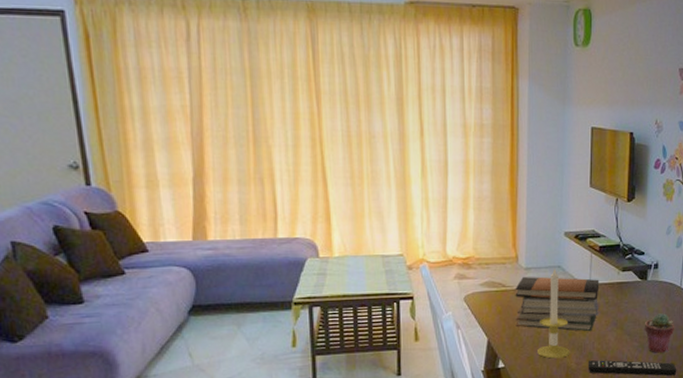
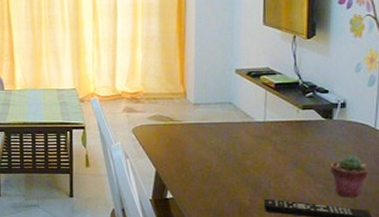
book stack: present [515,276,600,332] -> none [183,111,276,170]
candle: present [536,268,570,359] -> none [206,104,243,194]

